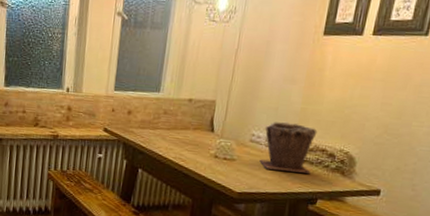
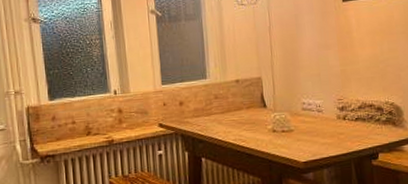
plant pot: present [260,121,318,174] -> none [312,85,366,133]

